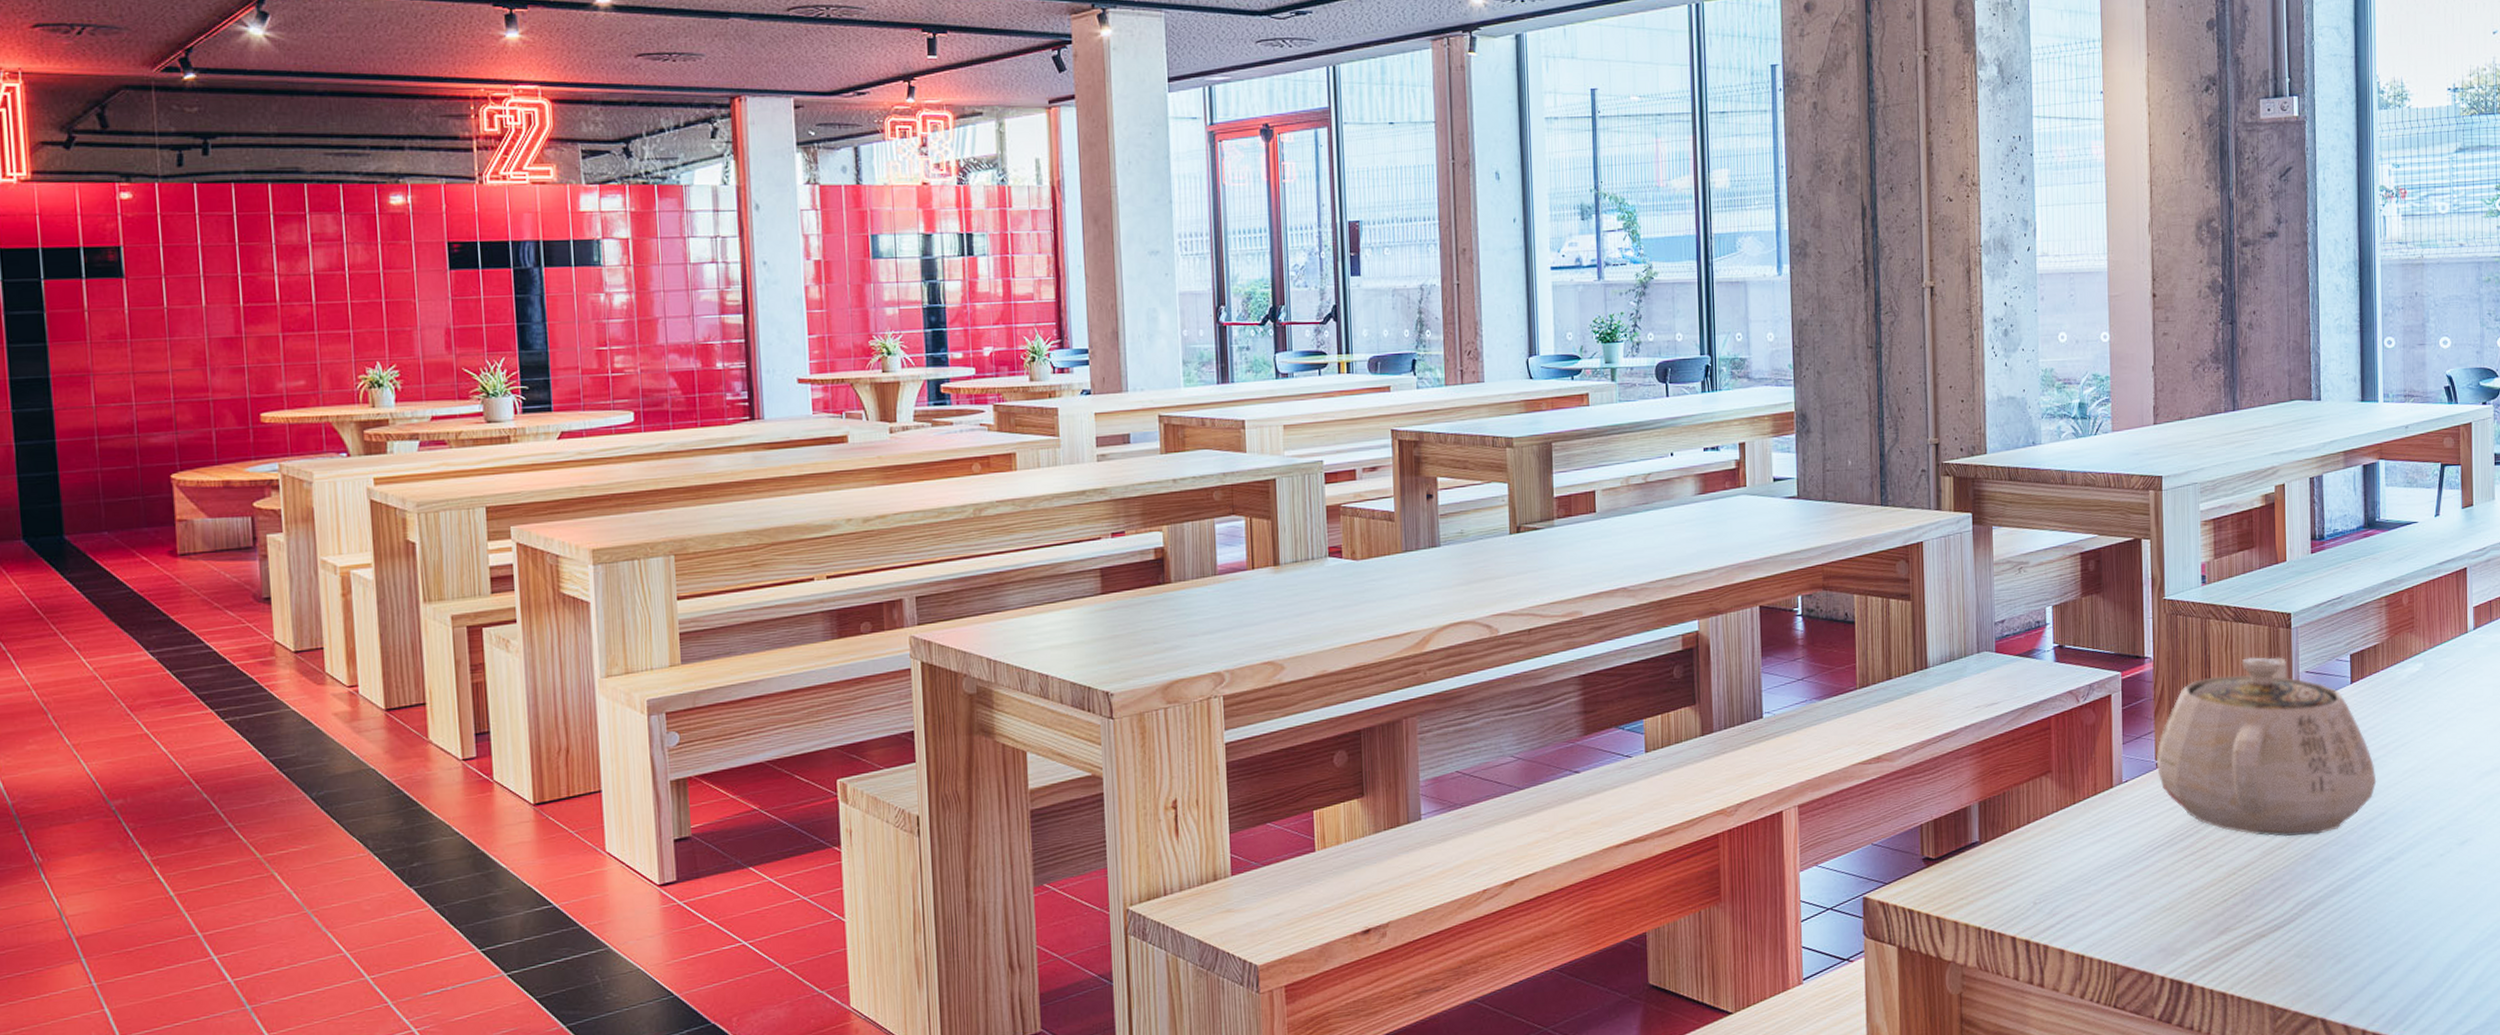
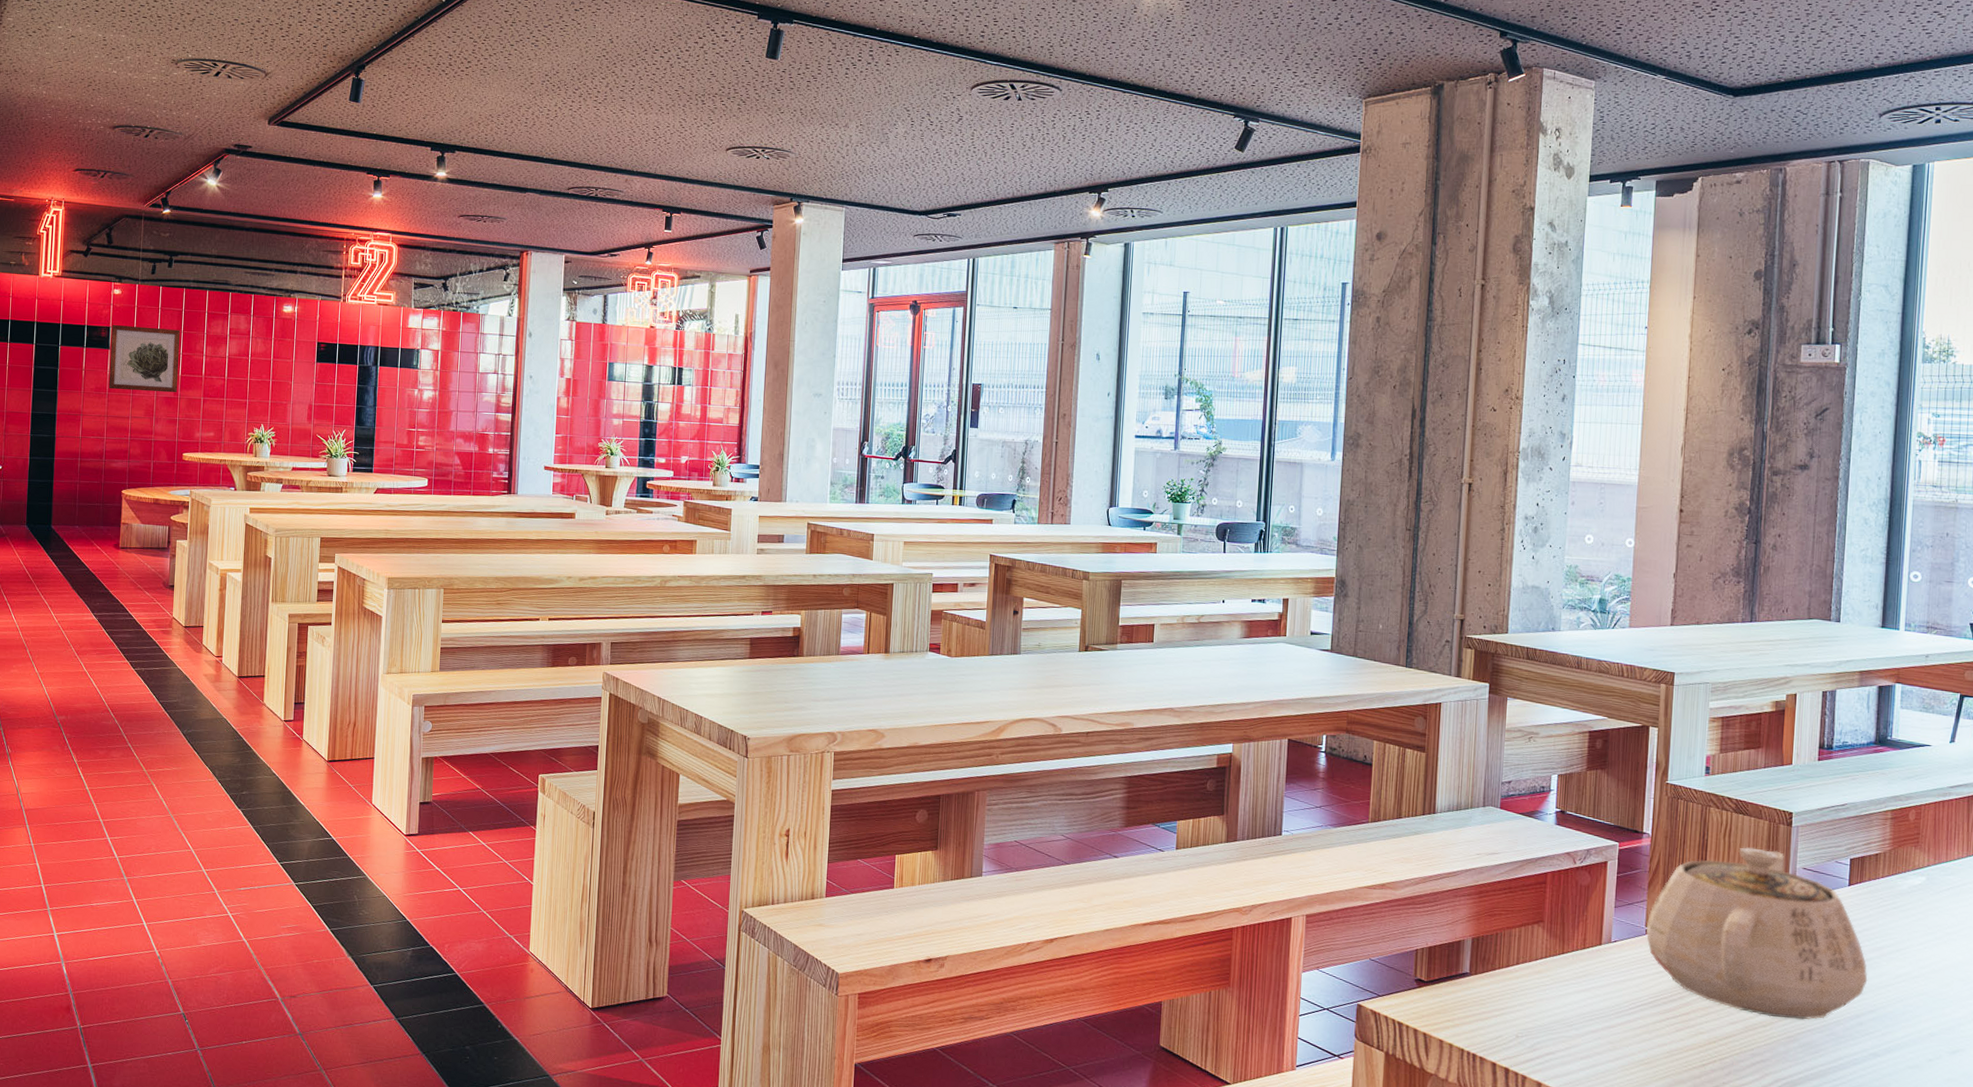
wall art: none [123,241,241,335] -> present [108,324,181,393]

